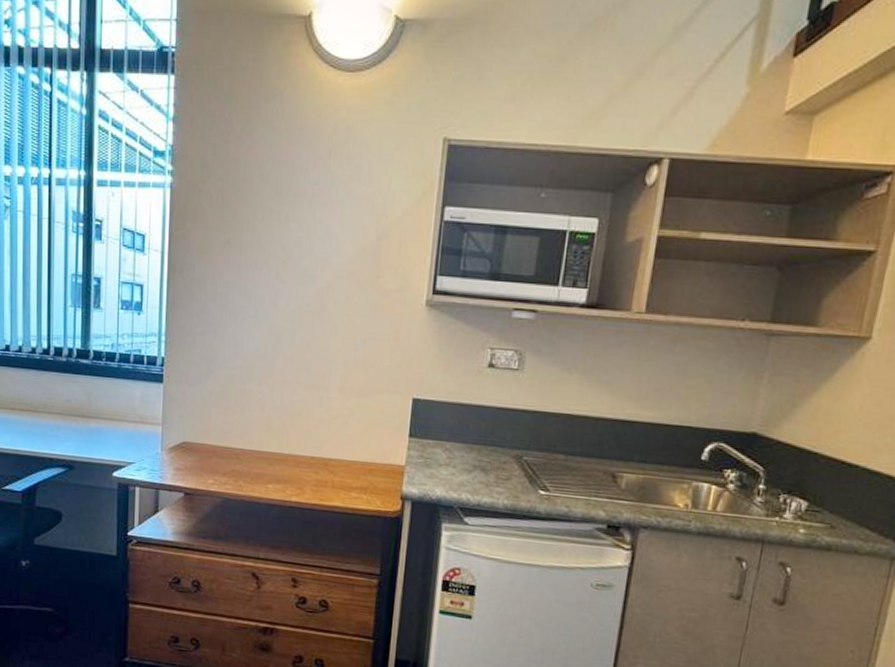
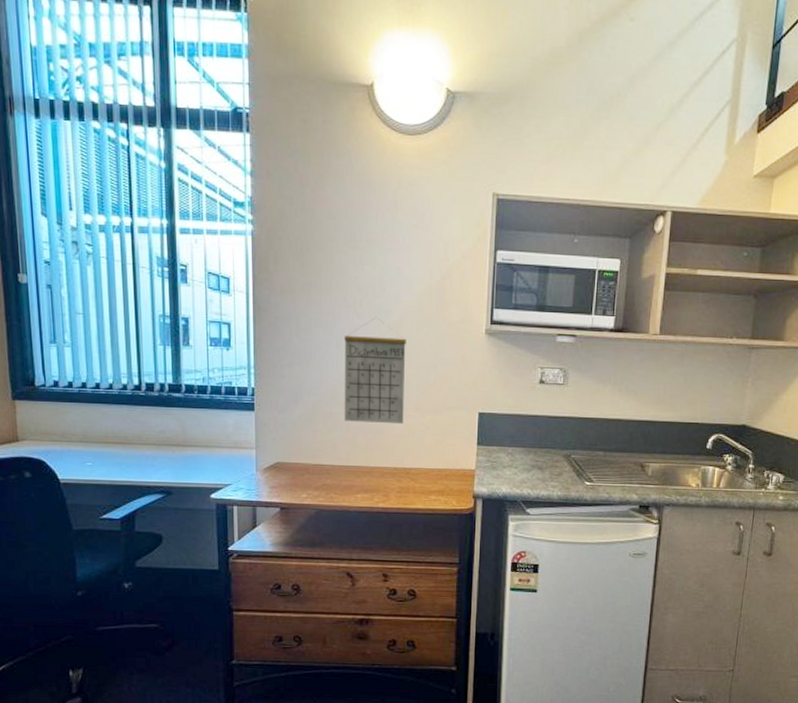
calendar: none [259,284,333,406] -> present [344,318,406,423]

